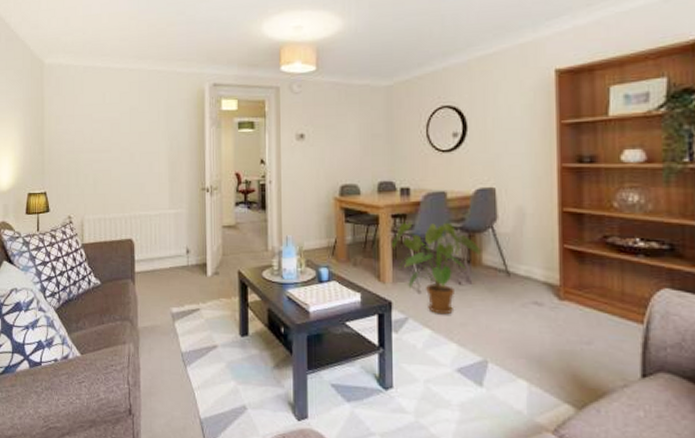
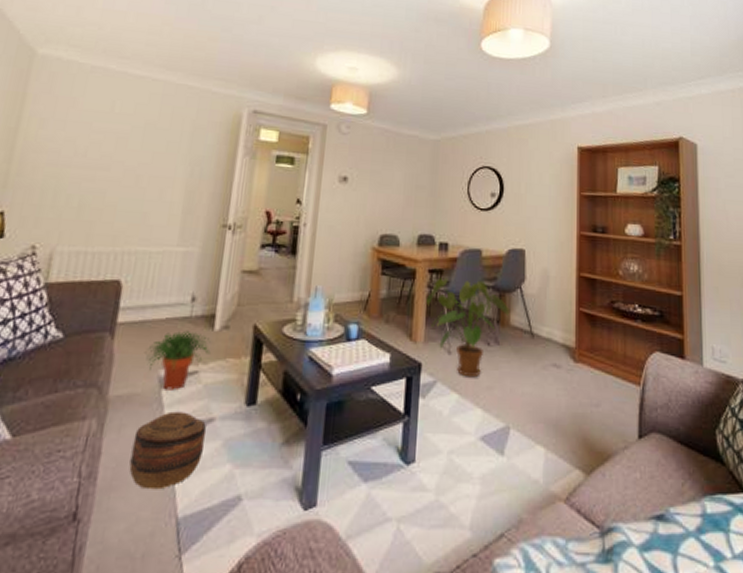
potted plant: none [159,276,207,324] -> present [145,330,211,390]
basket: none [161,339,213,397] -> present [129,411,207,490]

